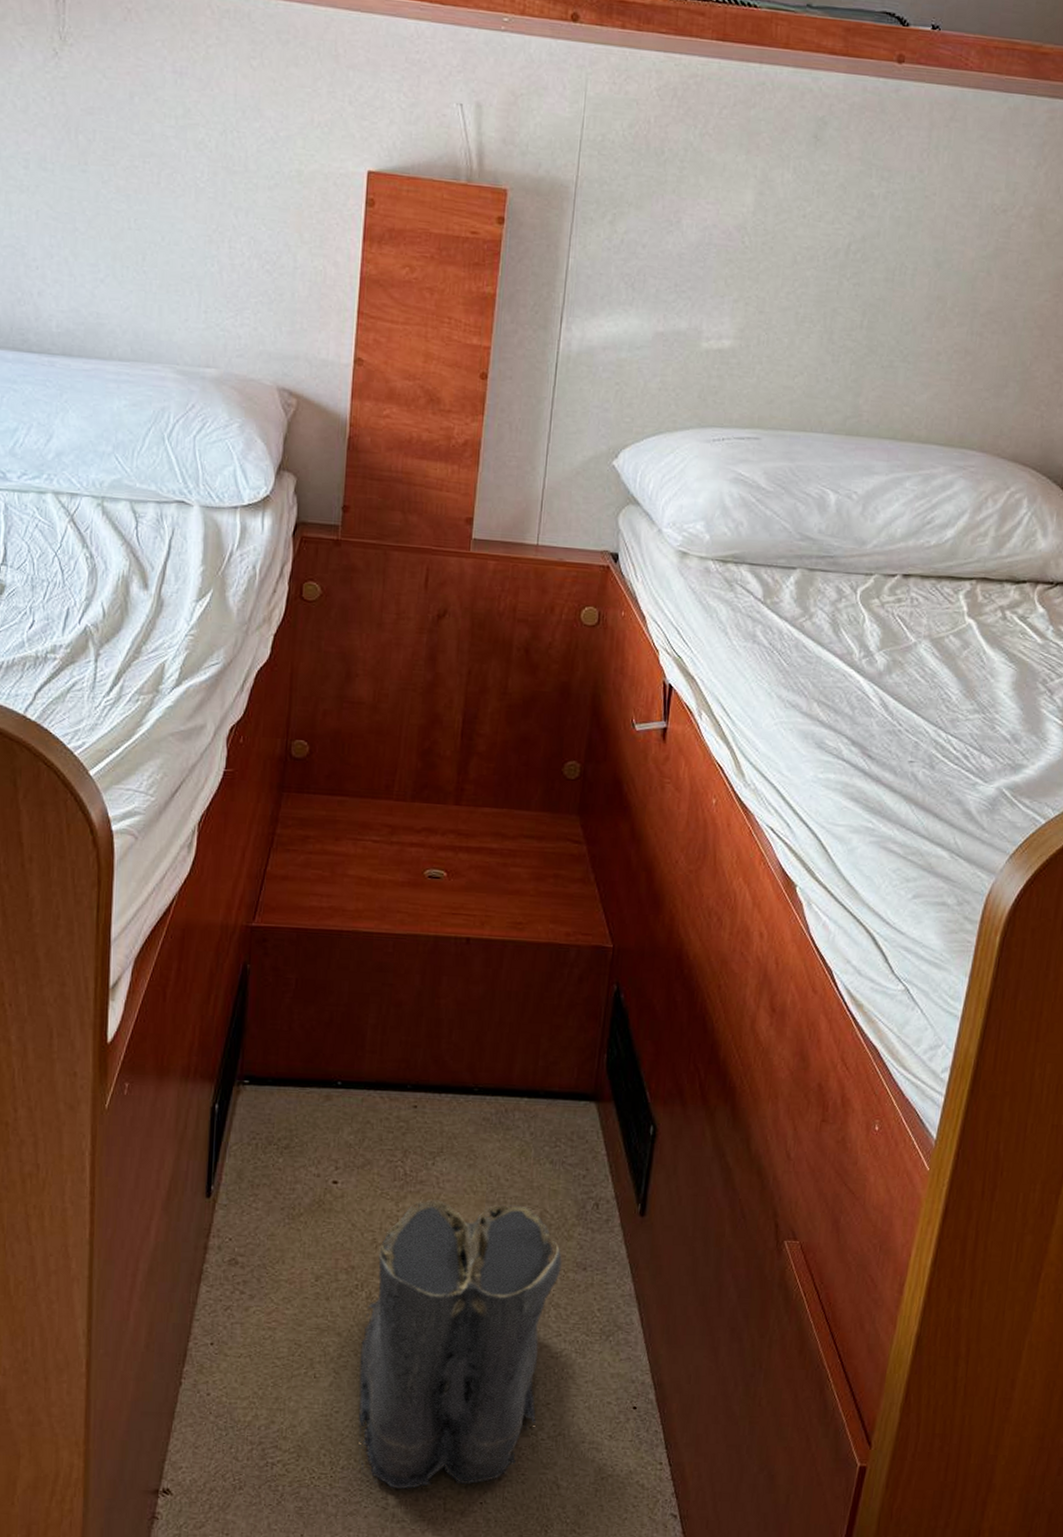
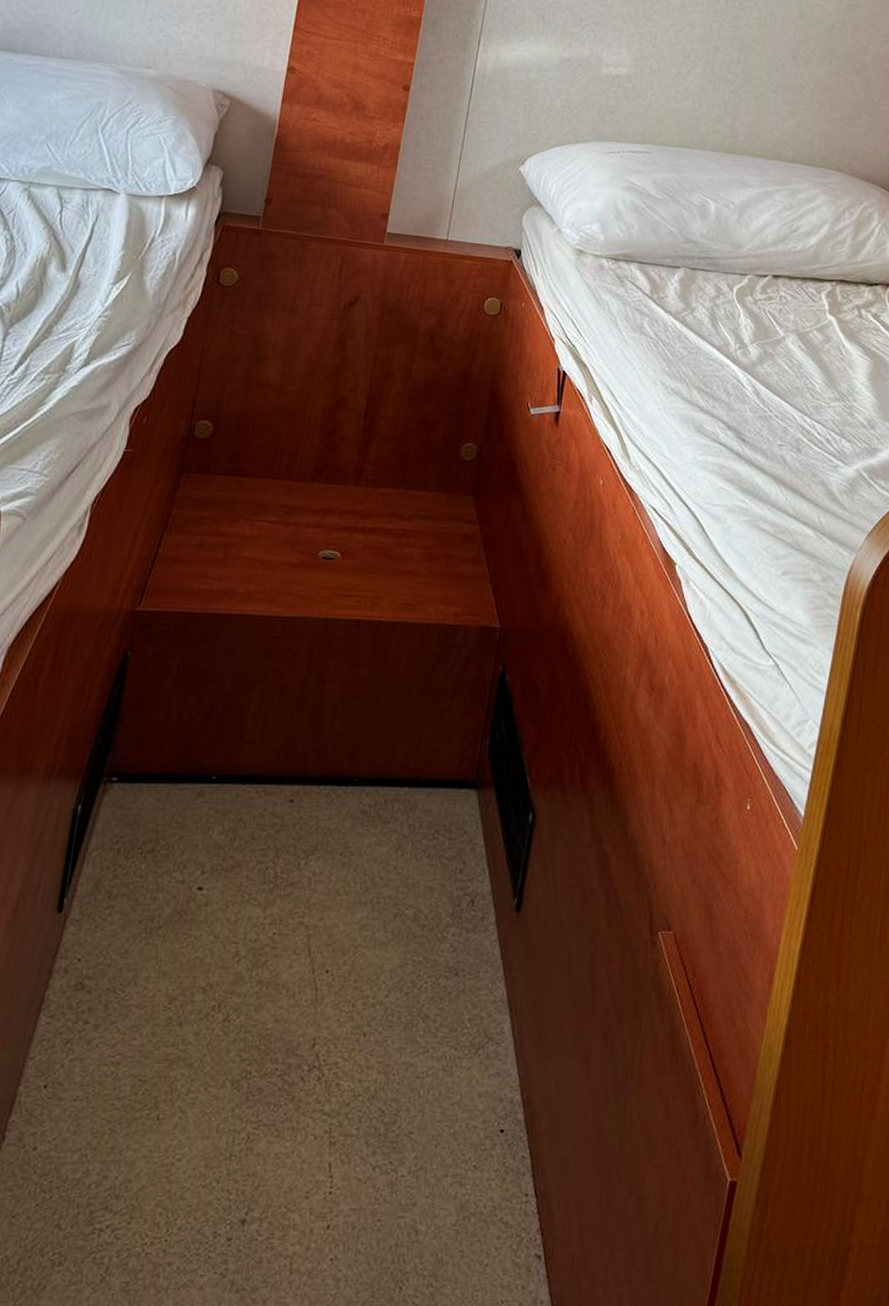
boots: present [358,1199,563,1489] -> none [198,904,435,1249]

